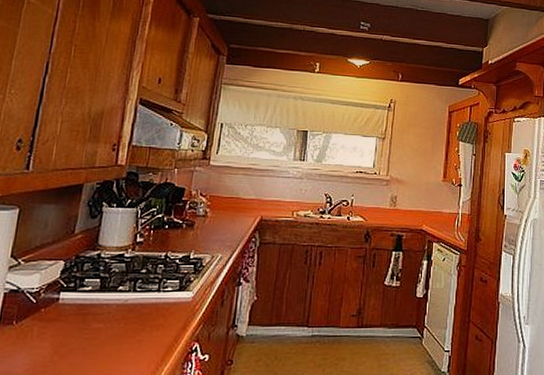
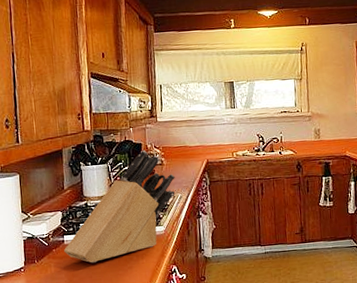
knife block: none [55,196,219,331] -> present [63,149,175,263]

